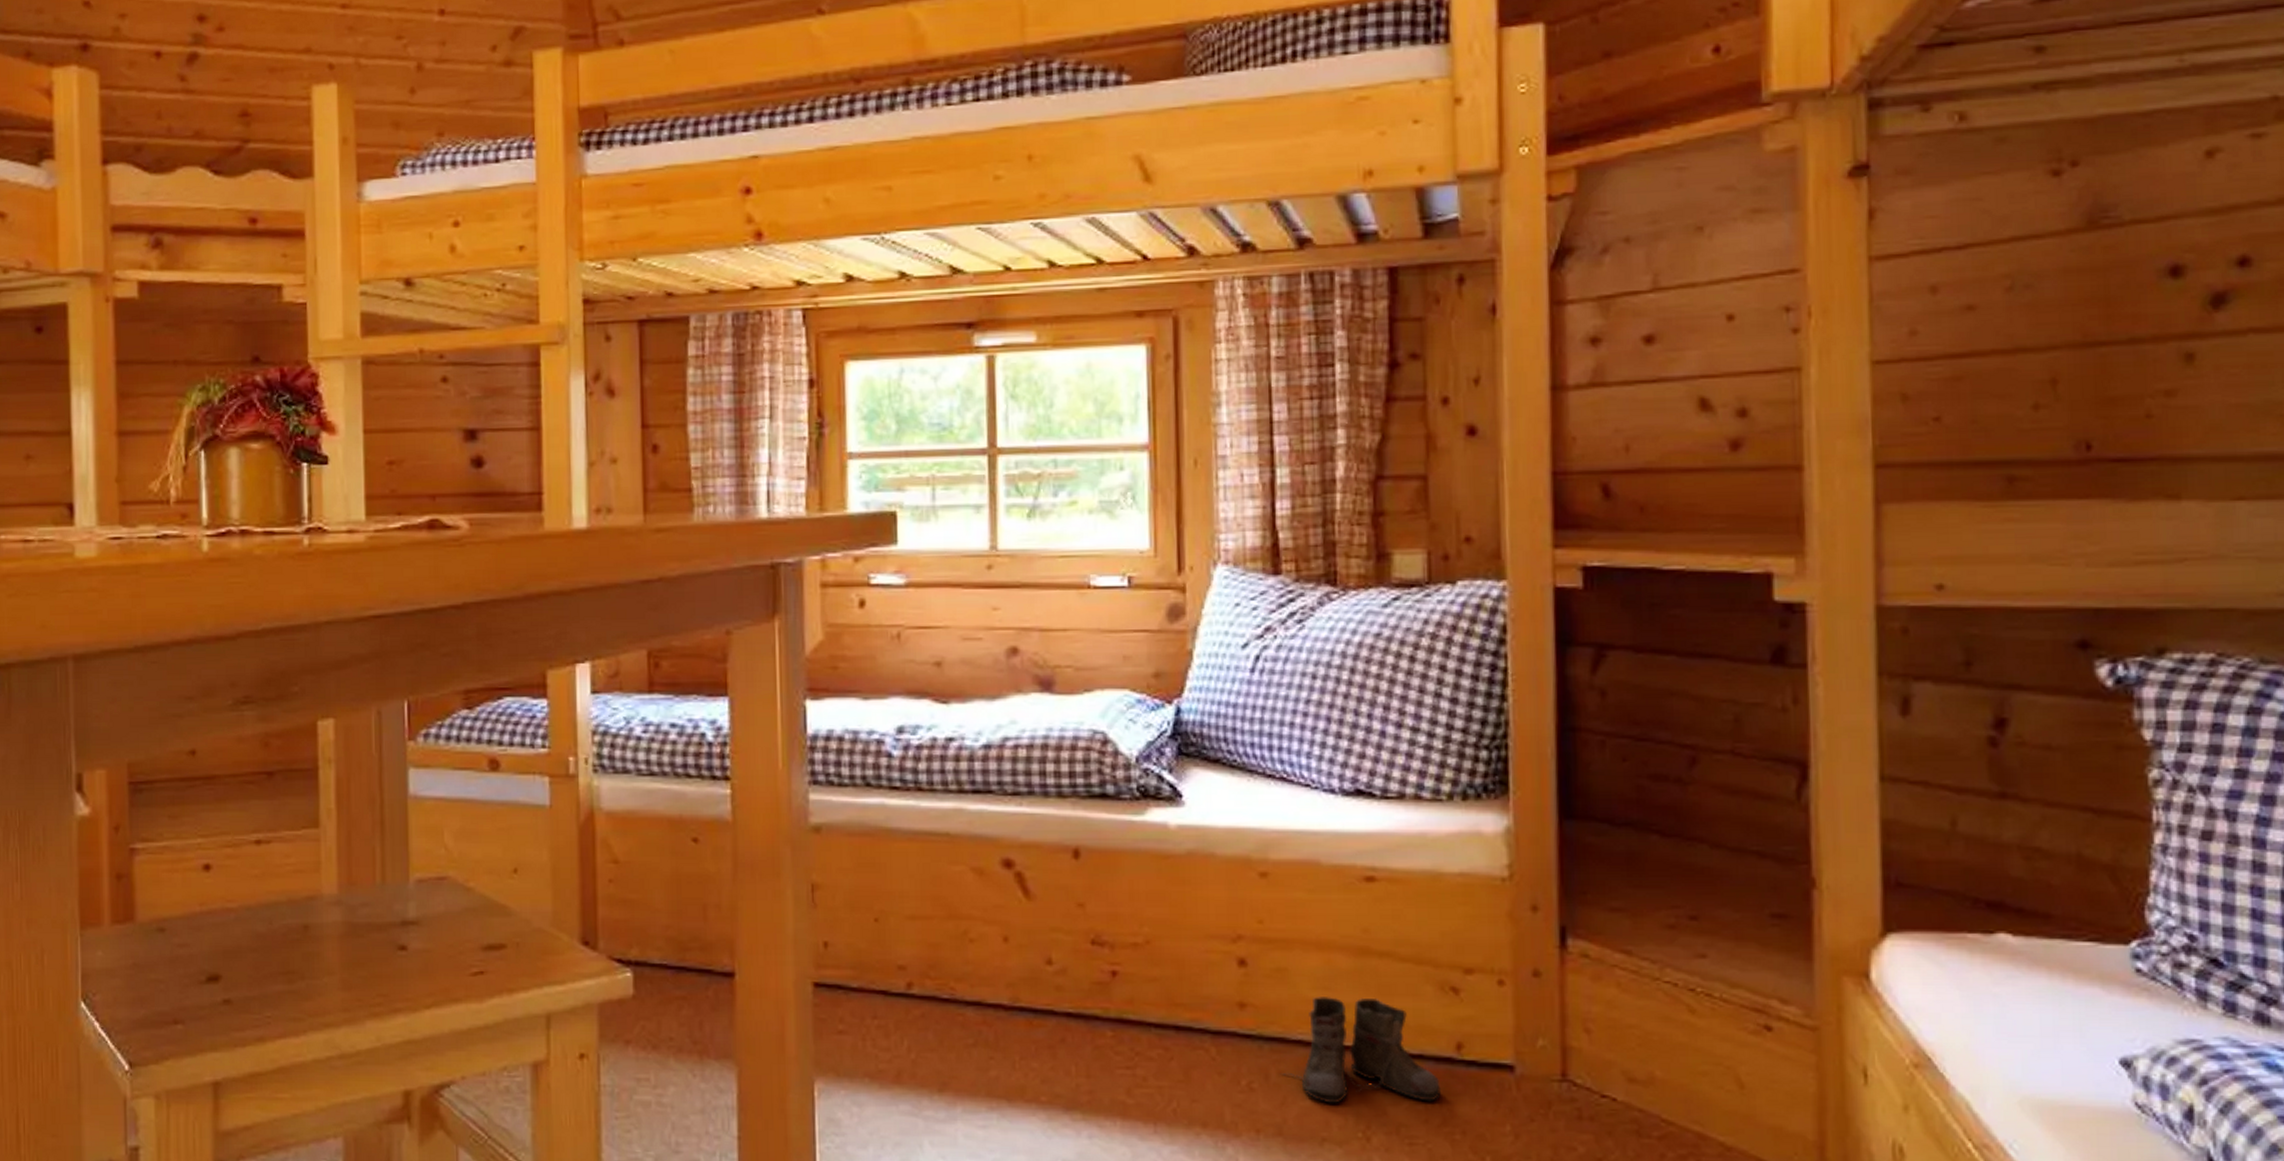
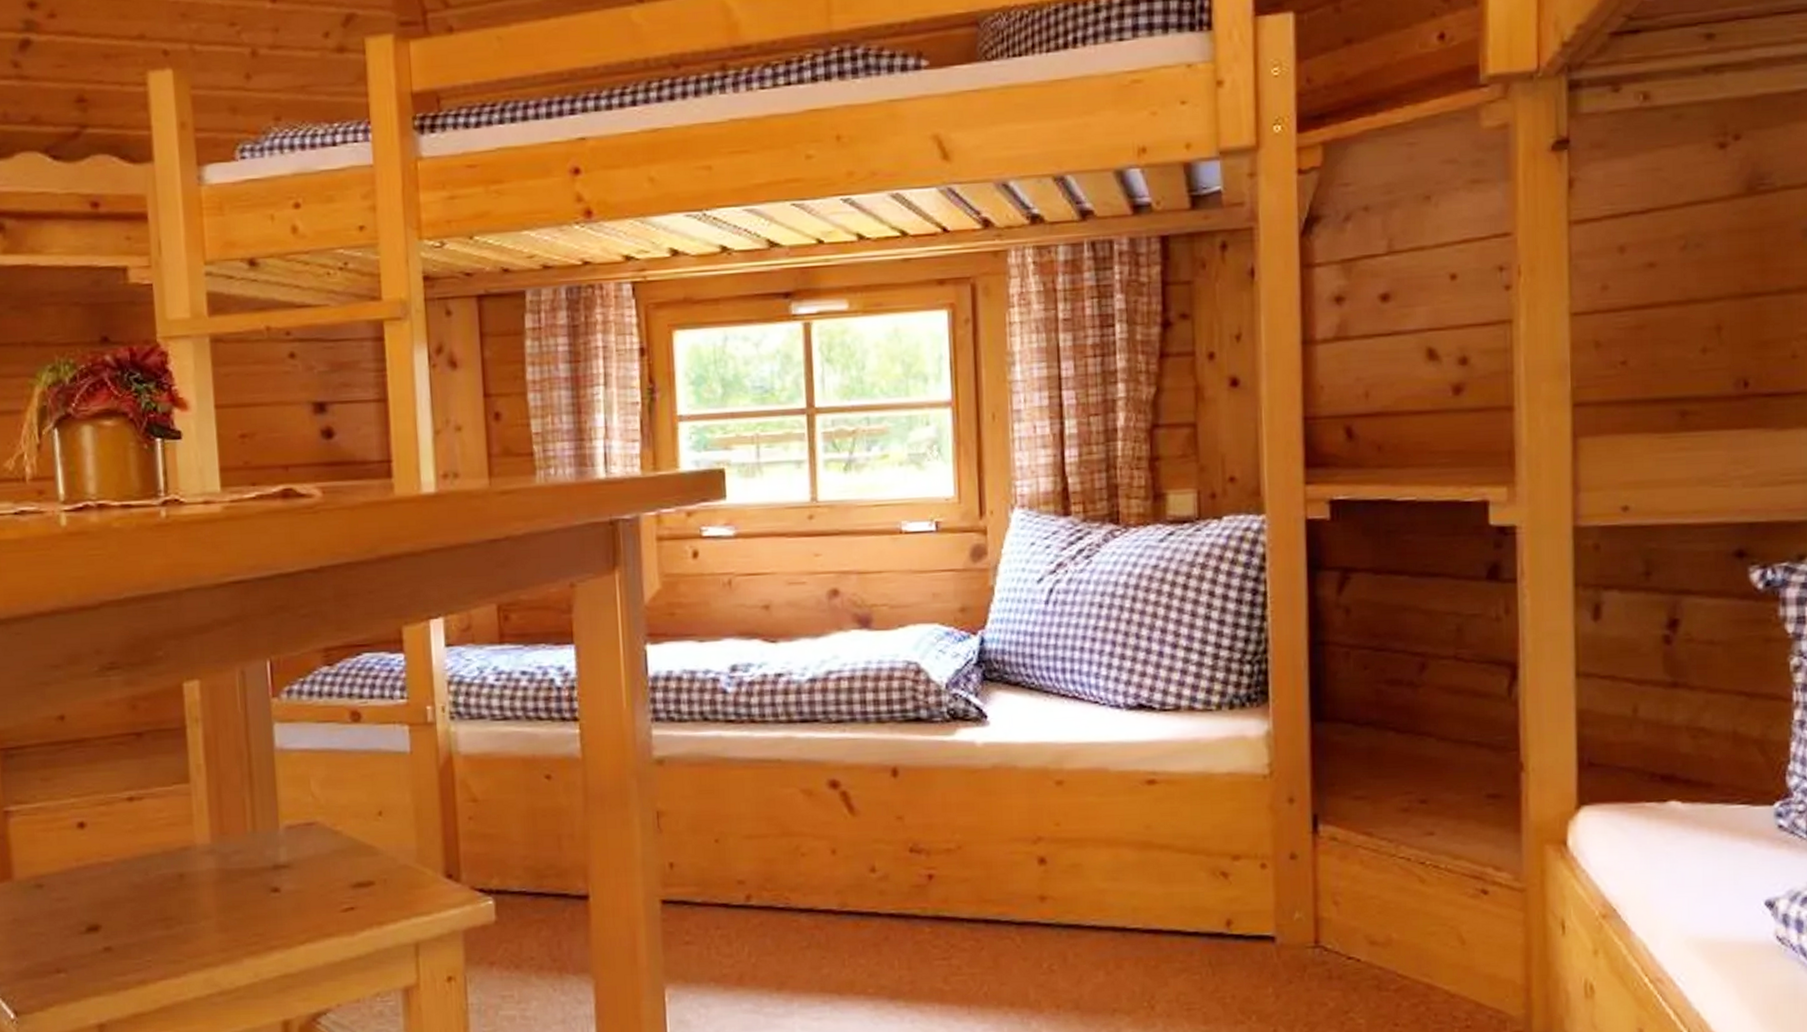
boots: present [1280,997,1441,1104] -> none [1076,885,1214,979]

